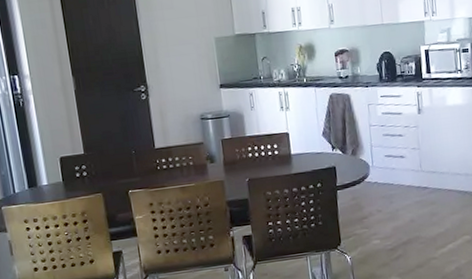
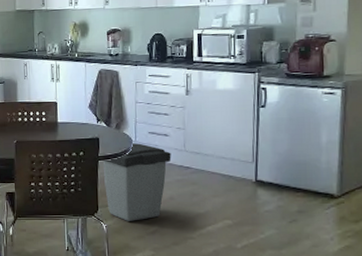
trash can: none [340,168,409,250] -> present [101,143,172,221]

